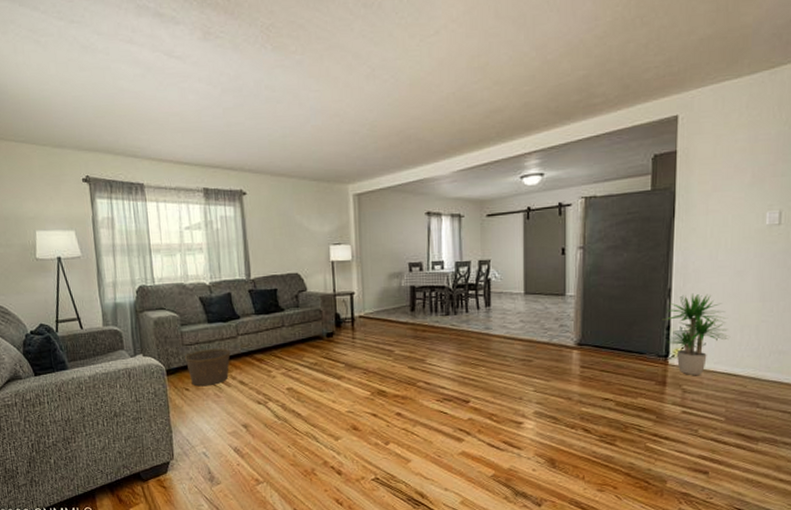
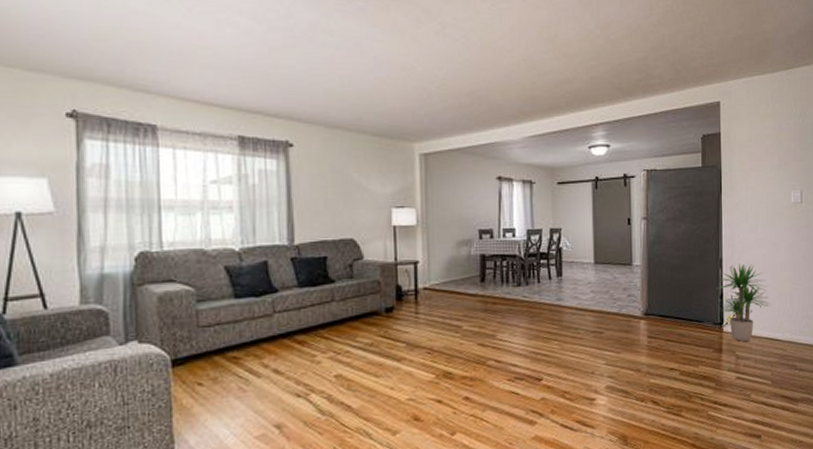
basket: present [185,348,231,387] -> none [200,329,263,380]

